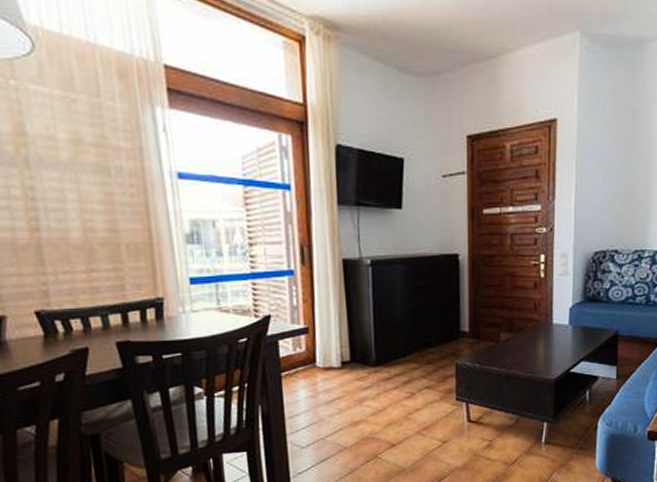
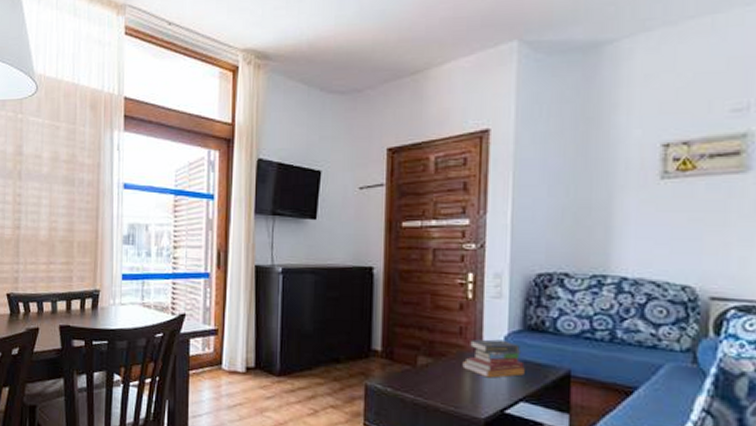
books: none [537,311,585,345] -> present [462,339,525,378]

